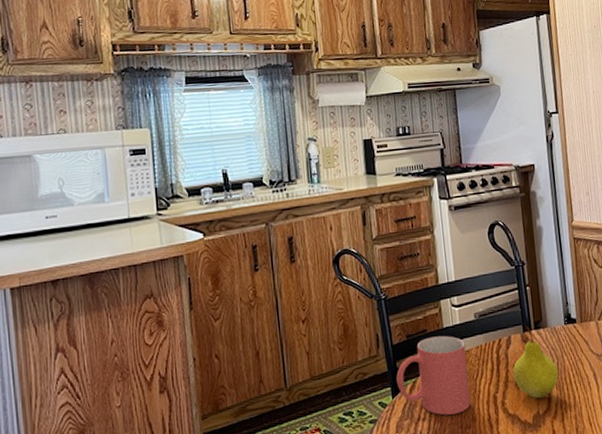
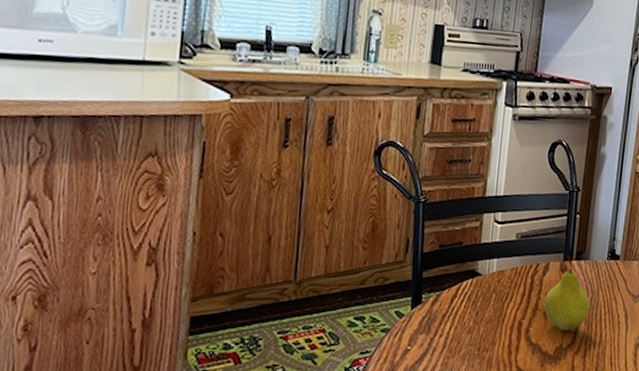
mug: present [396,335,470,416] -> none [418,251,501,335]

